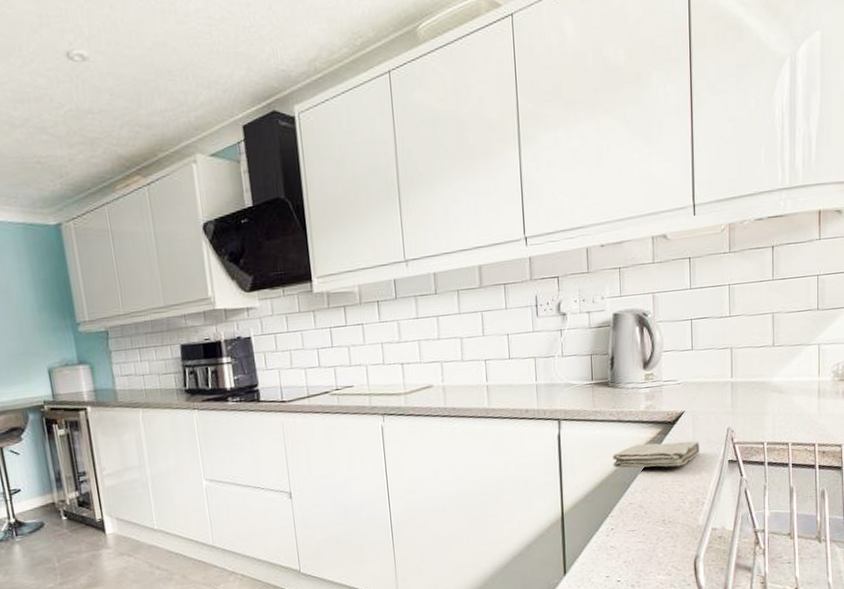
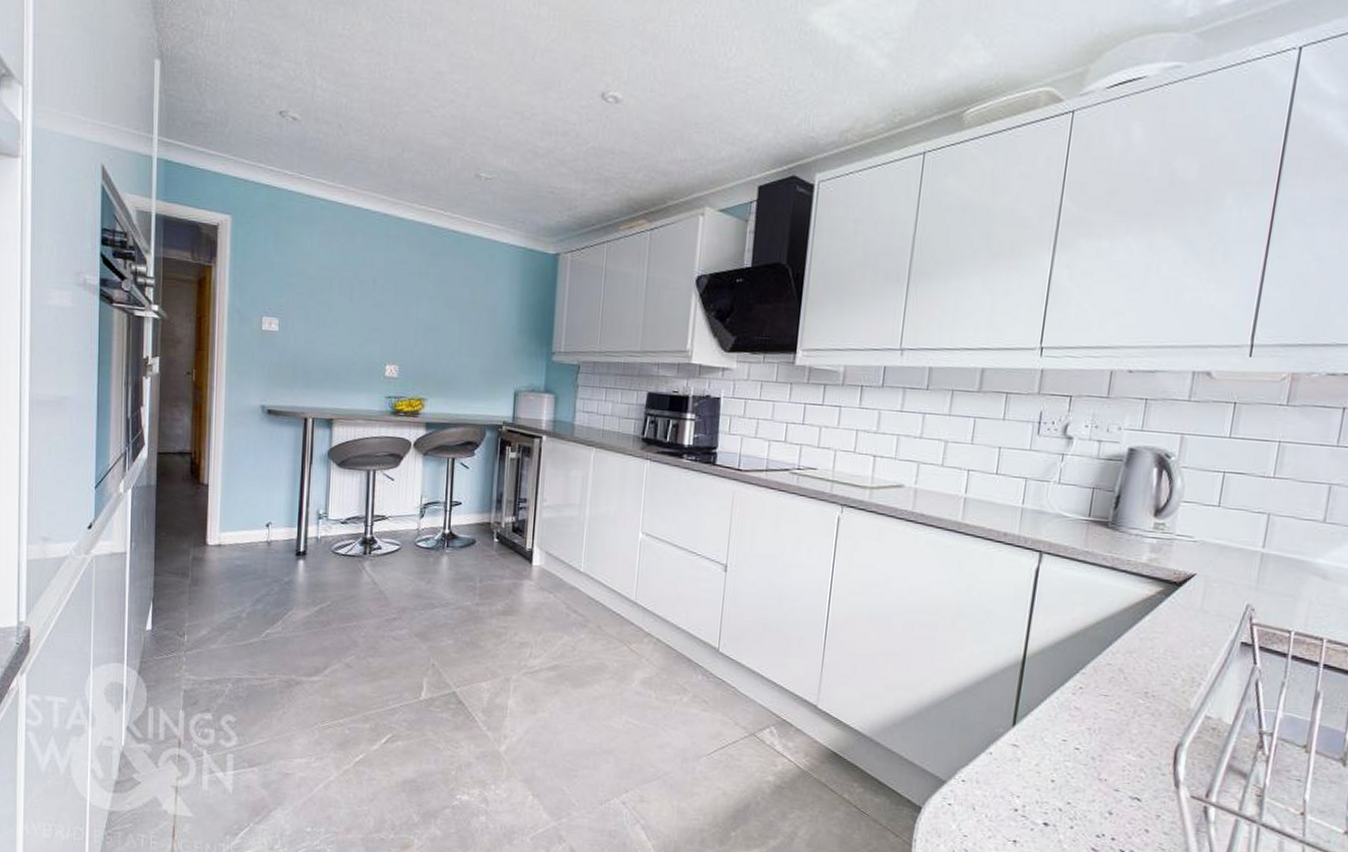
washcloth: present [613,441,699,468] -> none [1096,599,1208,636]

